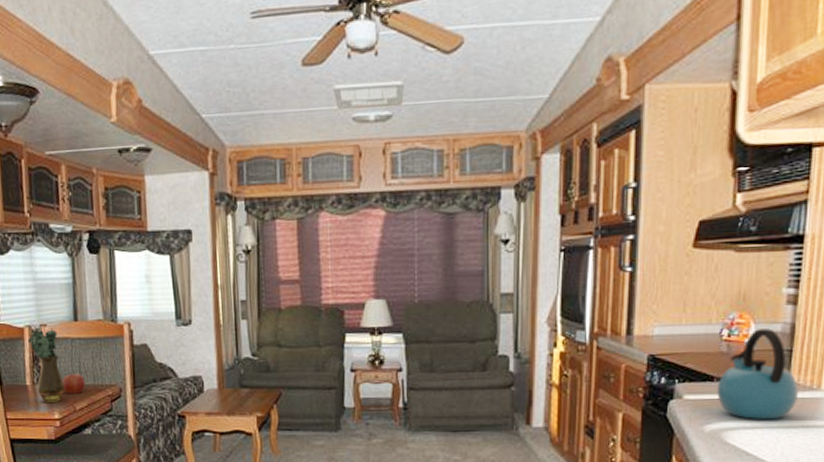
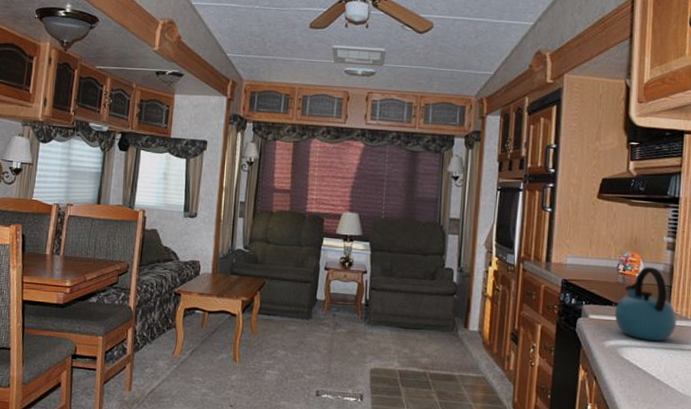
vase: present [28,326,65,403] -> none [54,205,81,272]
fruit: present [63,371,85,395] -> none [78,246,98,267]

